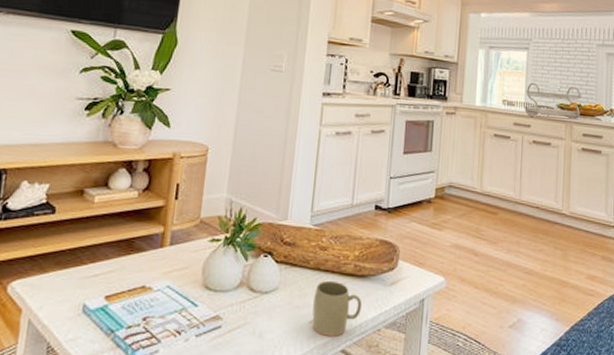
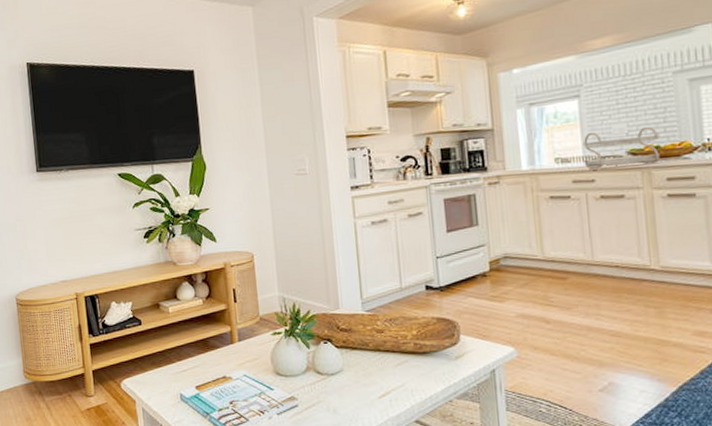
mug: present [312,280,362,336] -> none [378,359,429,409]

